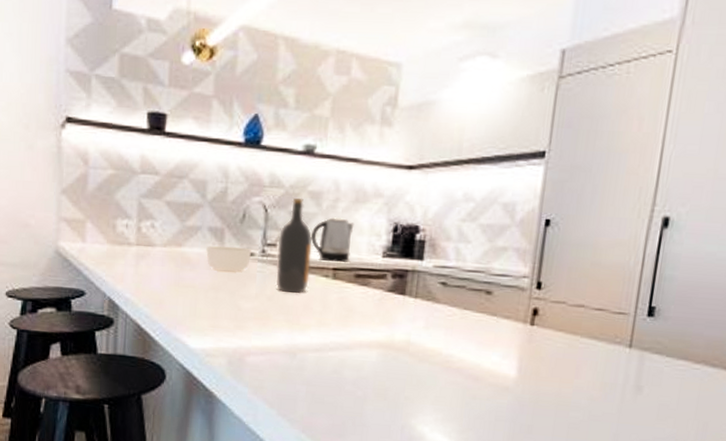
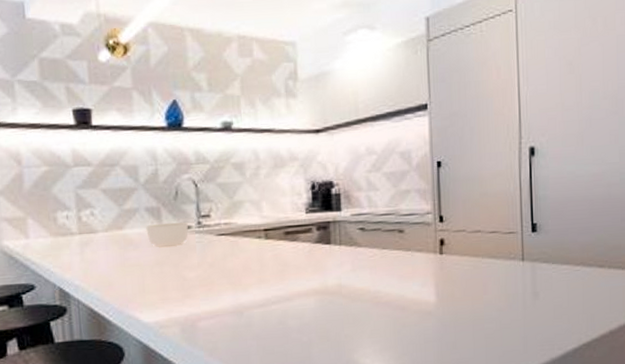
wine bottle: present [276,197,312,293] -> none [210,170,244,257]
kettle: present [311,216,354,263] -> none [240,182,278,224]

